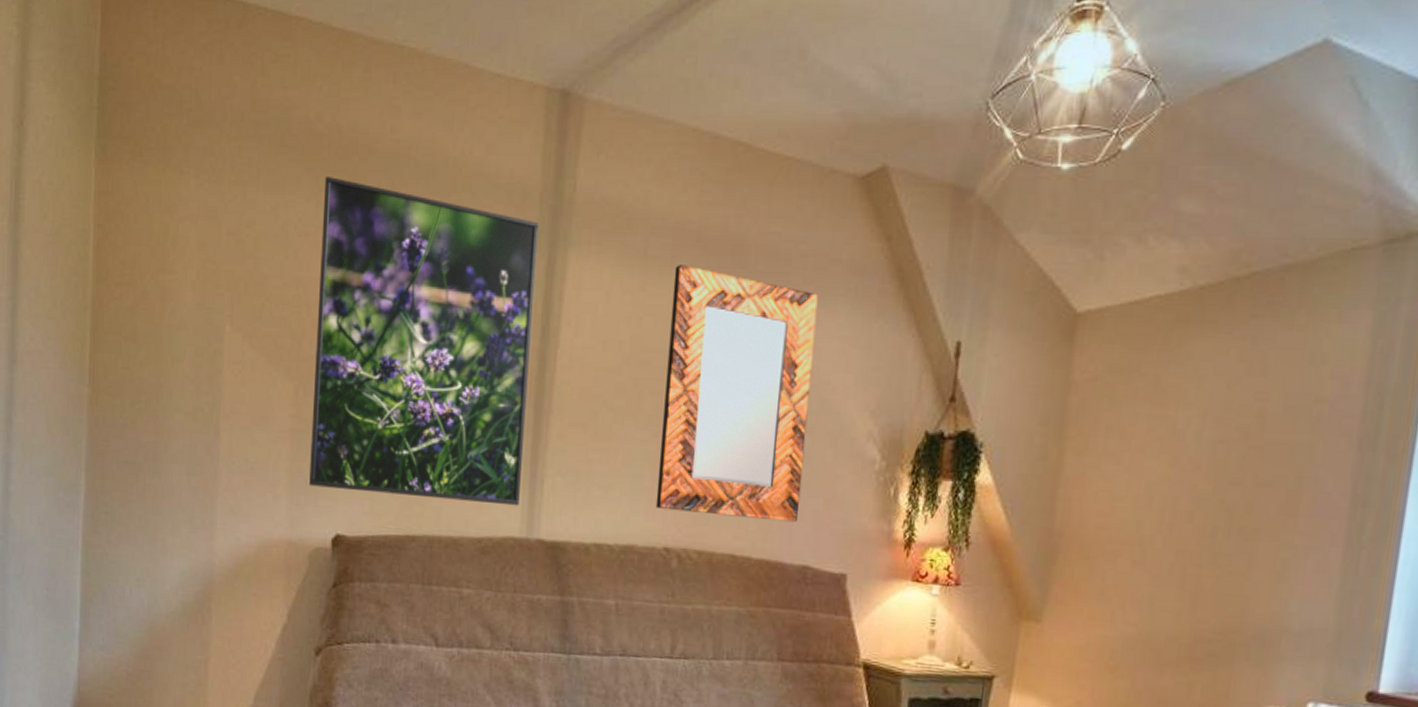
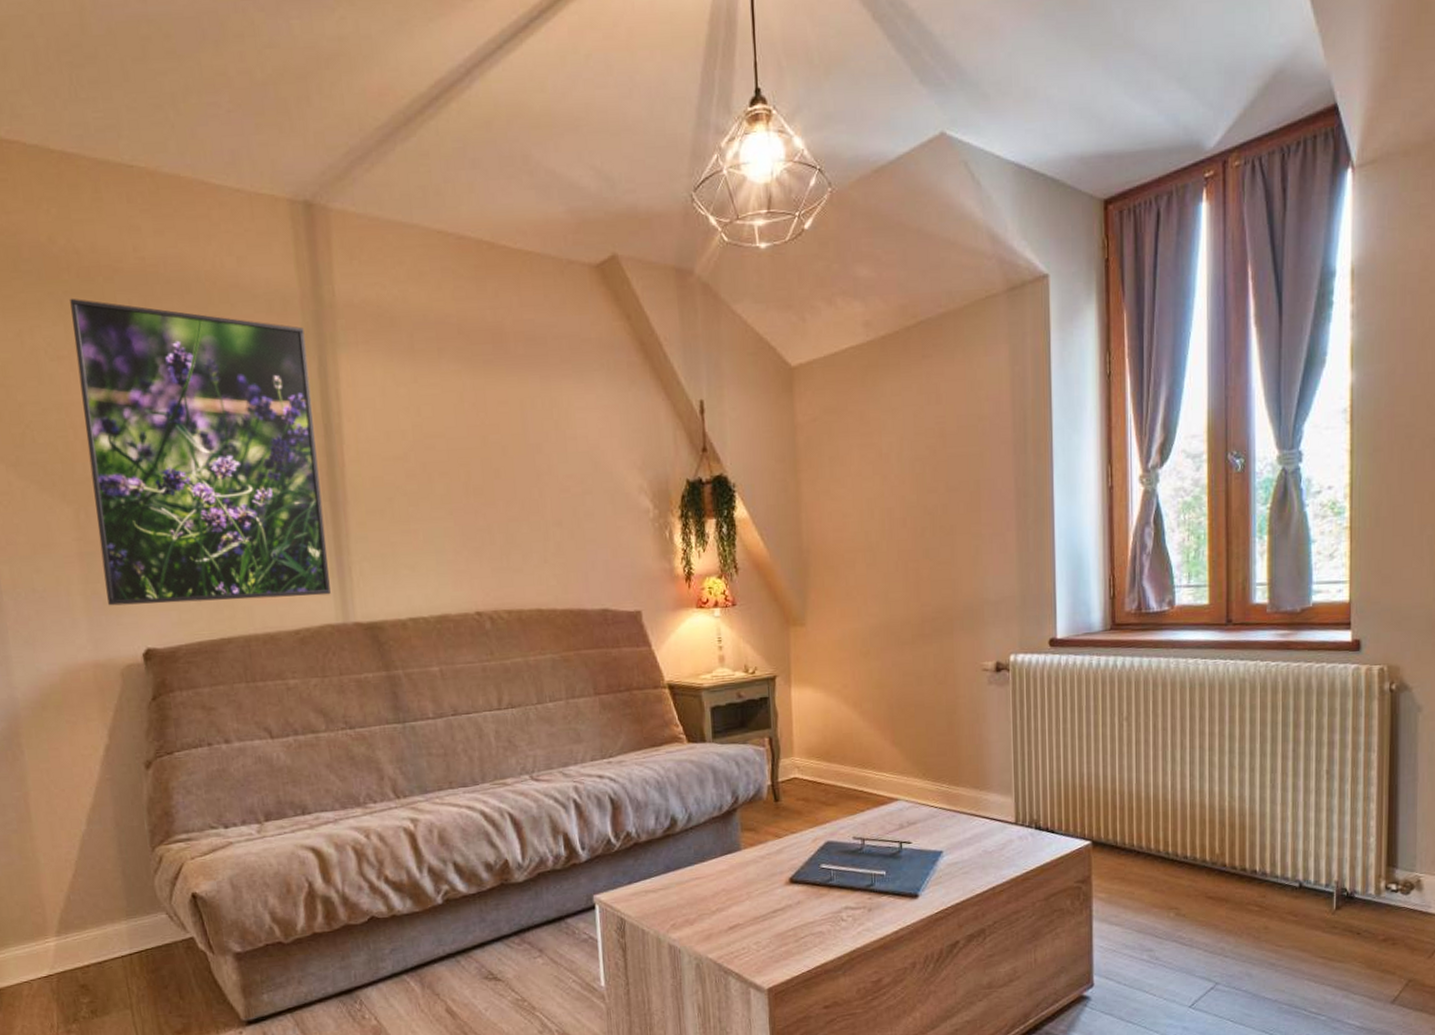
home mirror: present [655,265,818,523] -> none [442,355,591,579]

